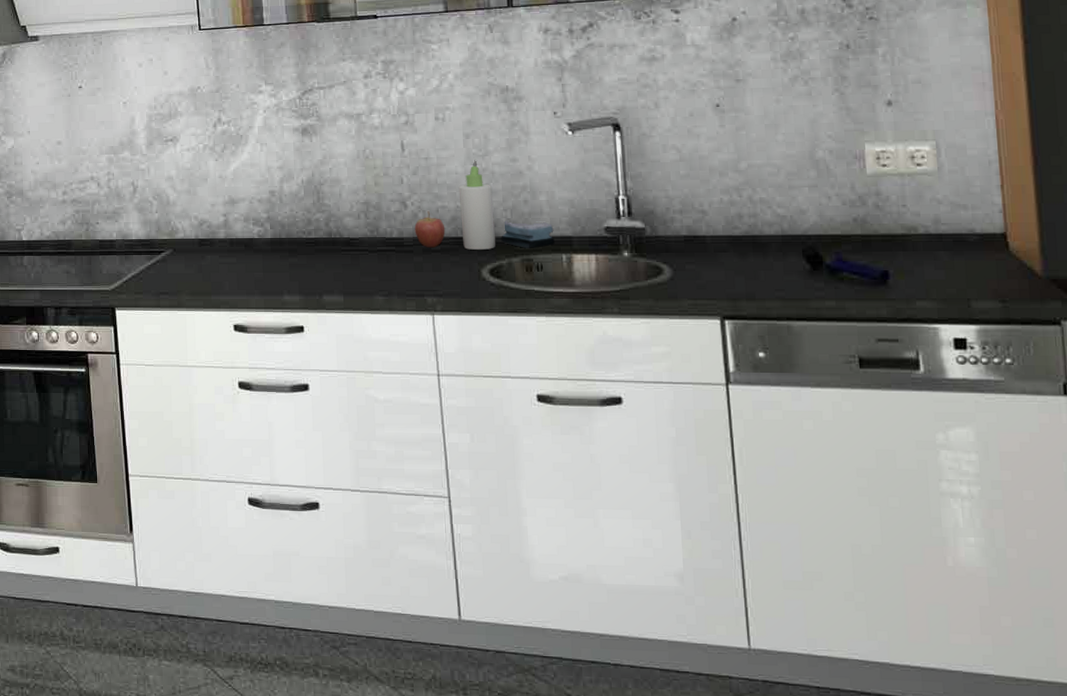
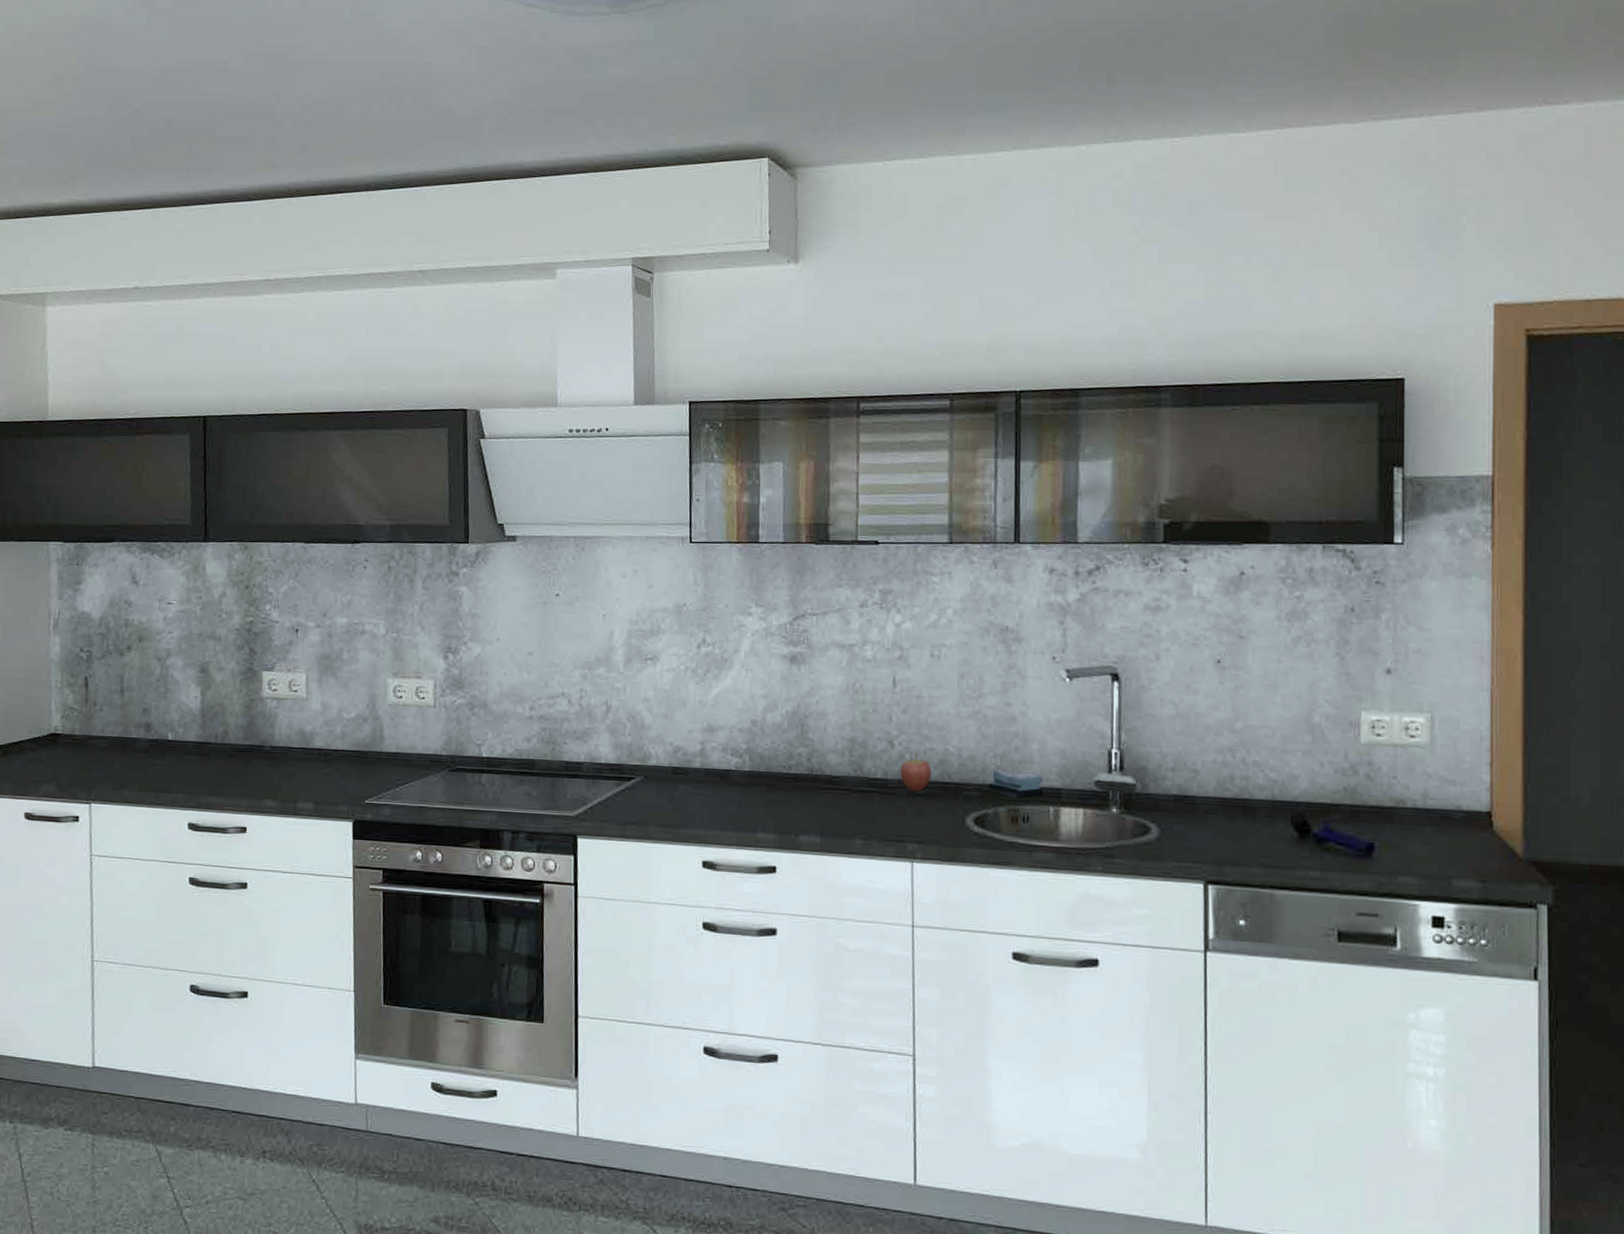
bottle: present [458,159,497,250] -> none [948,700,983,797]

